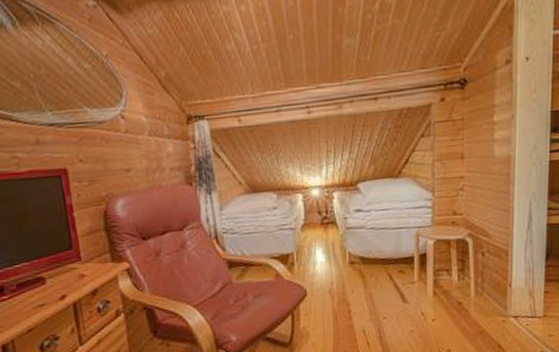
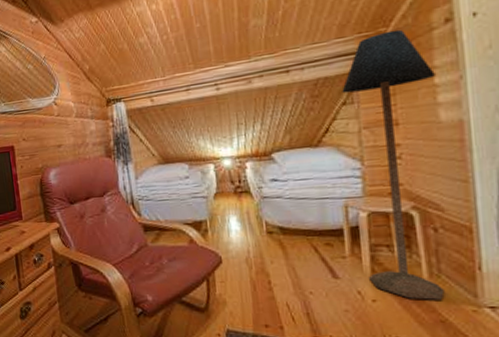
floor lamp: none [421,66,495,316] -> present [342,29,445,300]

